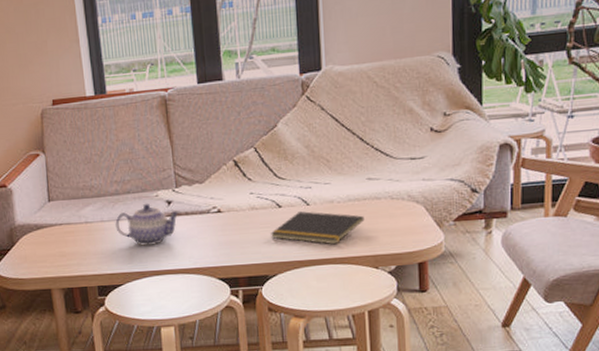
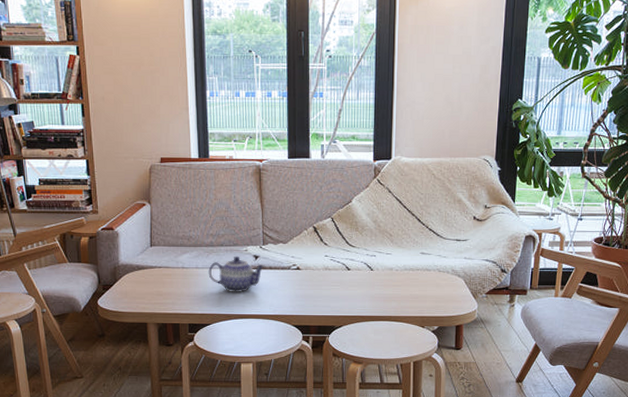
notepad: present [271,211,365,245] -> none [340,275,416,305]

